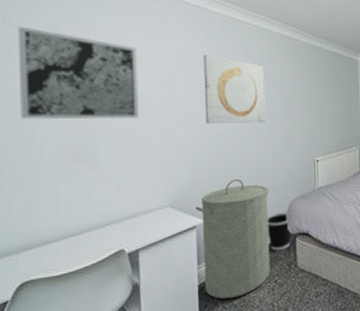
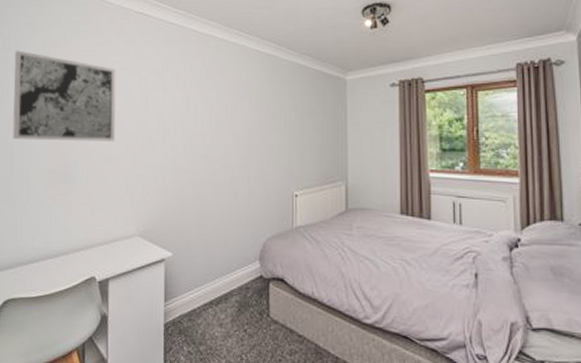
laundry hamper: present [195,178,270,300] -> none [164,210,241,344]
wall art: present [203,54,266,124] -> none [178,75,241,150]
wastebasket: present [267,212,292,250] -> none [238,252,265,295]

